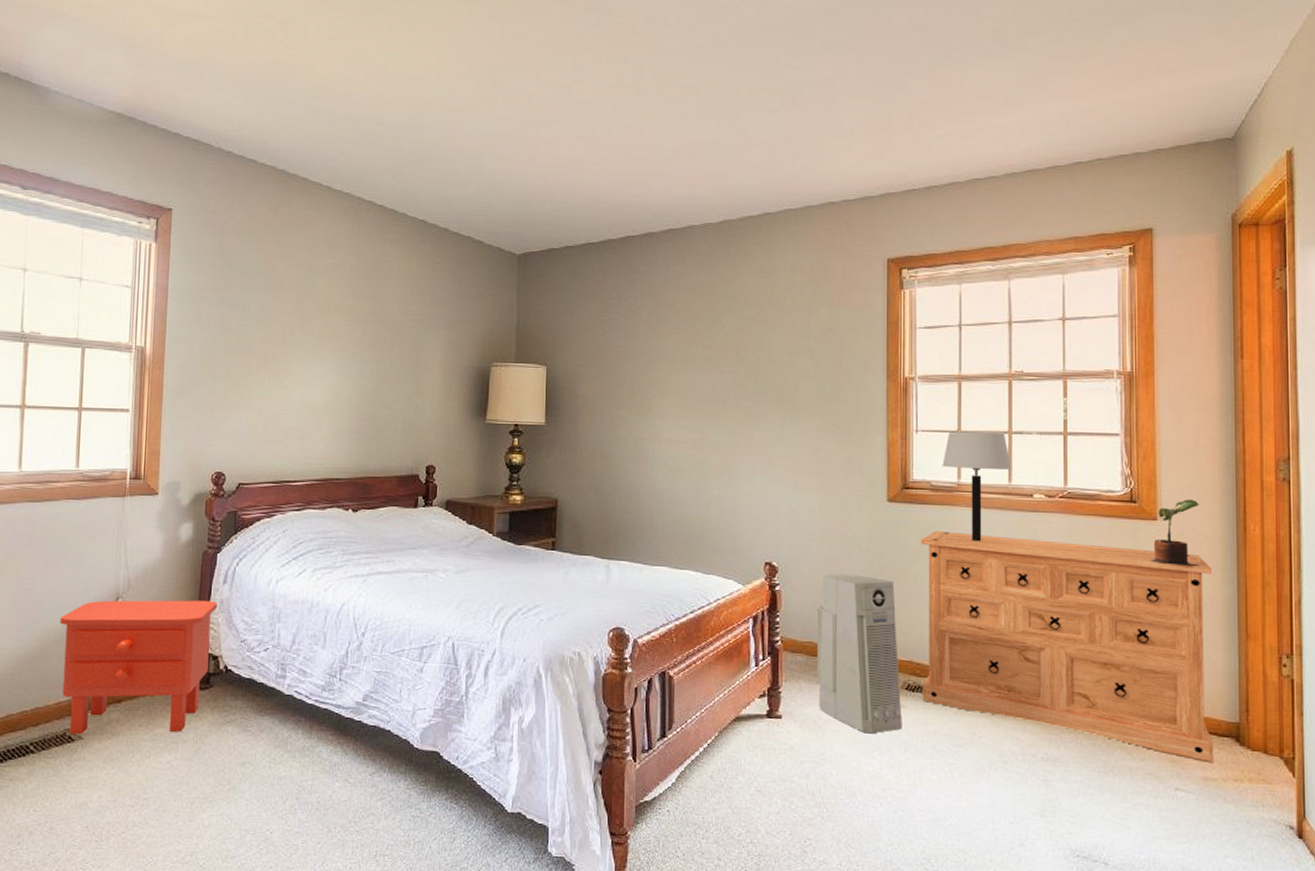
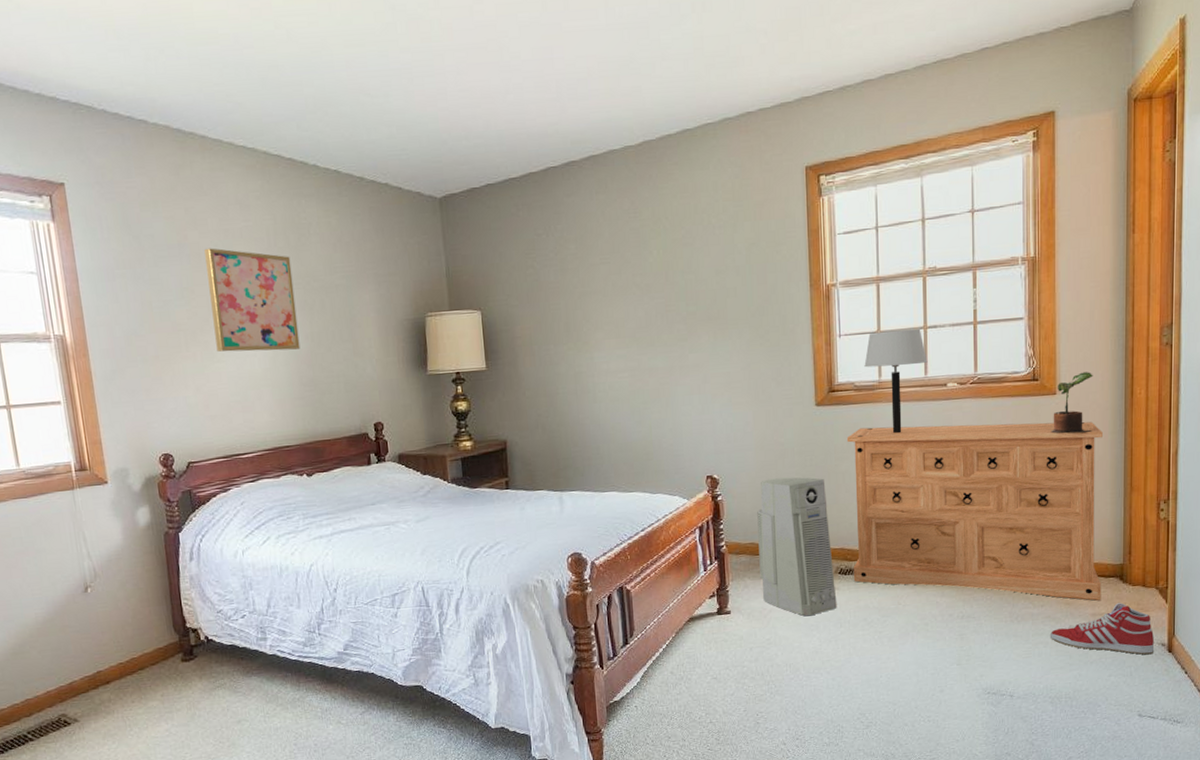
nightstand: present [60,600,218,734] -> none [32,578,190,719]
wall art: none [285,280,368,384] -> present [204,248,301,352]
sneaker: none [1151,769,1281,838] -> present [1049,603,1155,655]

